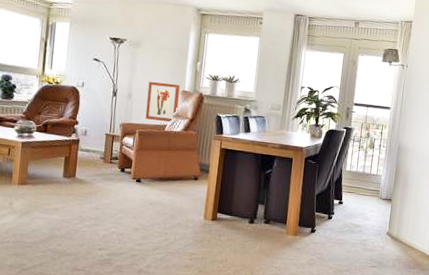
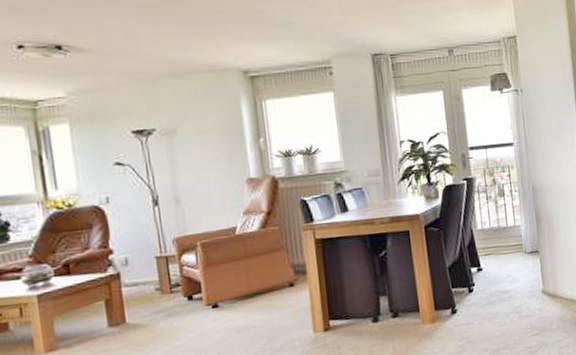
wall art: present [145,81,181,123] -> none [199,171,248,225]

